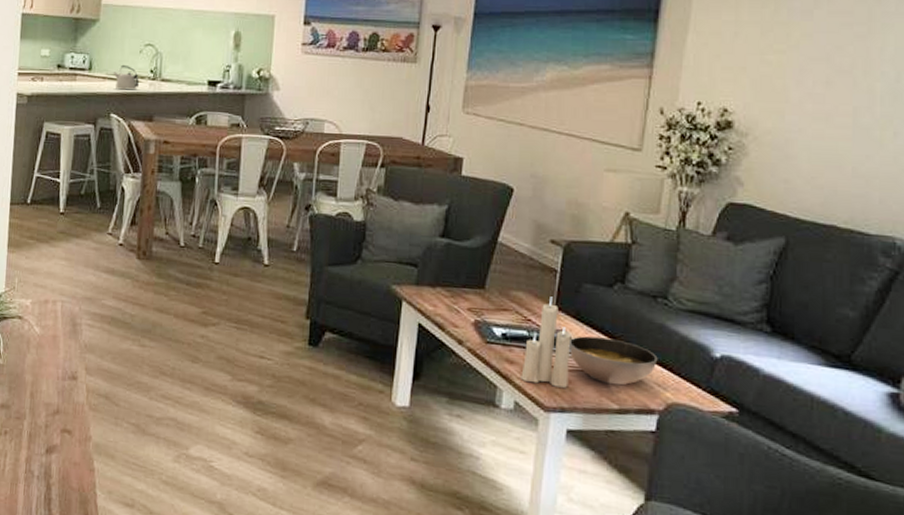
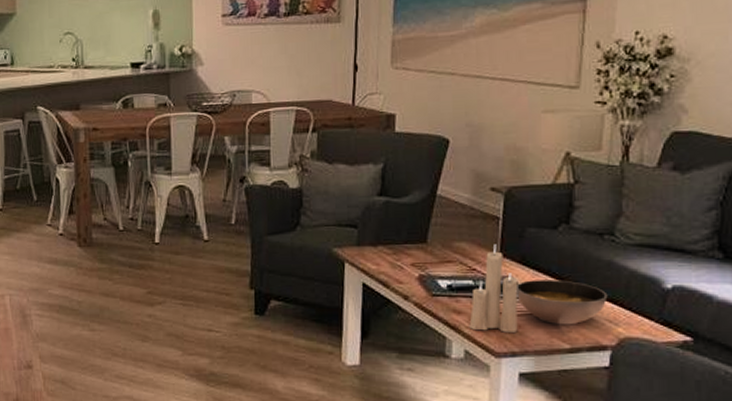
kettle: present [113,64,140,90] -> none [35,55,63,82]

